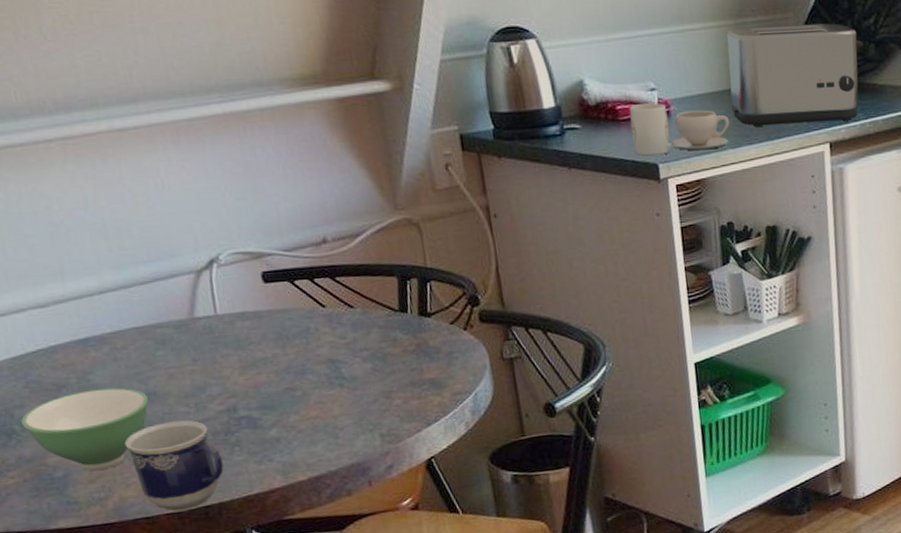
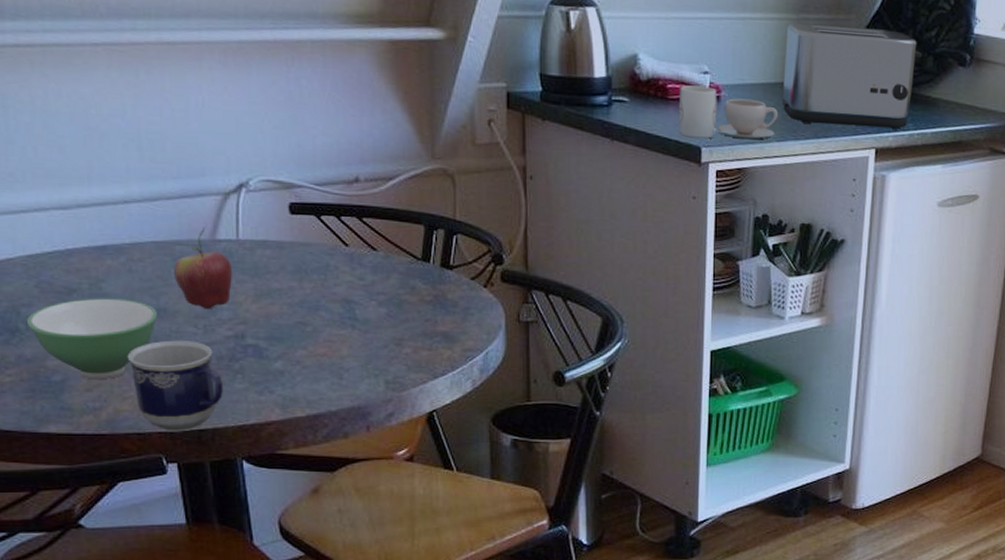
fruit: none [156,306,218,388] -> present [173,226,232,310]

